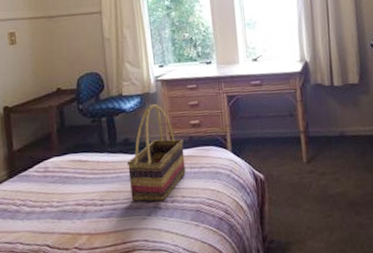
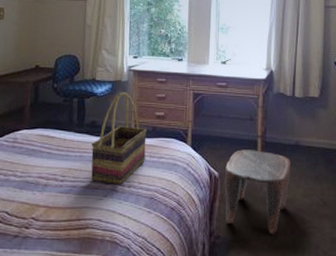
stool: none [270,146,339,231] -> present [224,149,291,234]

